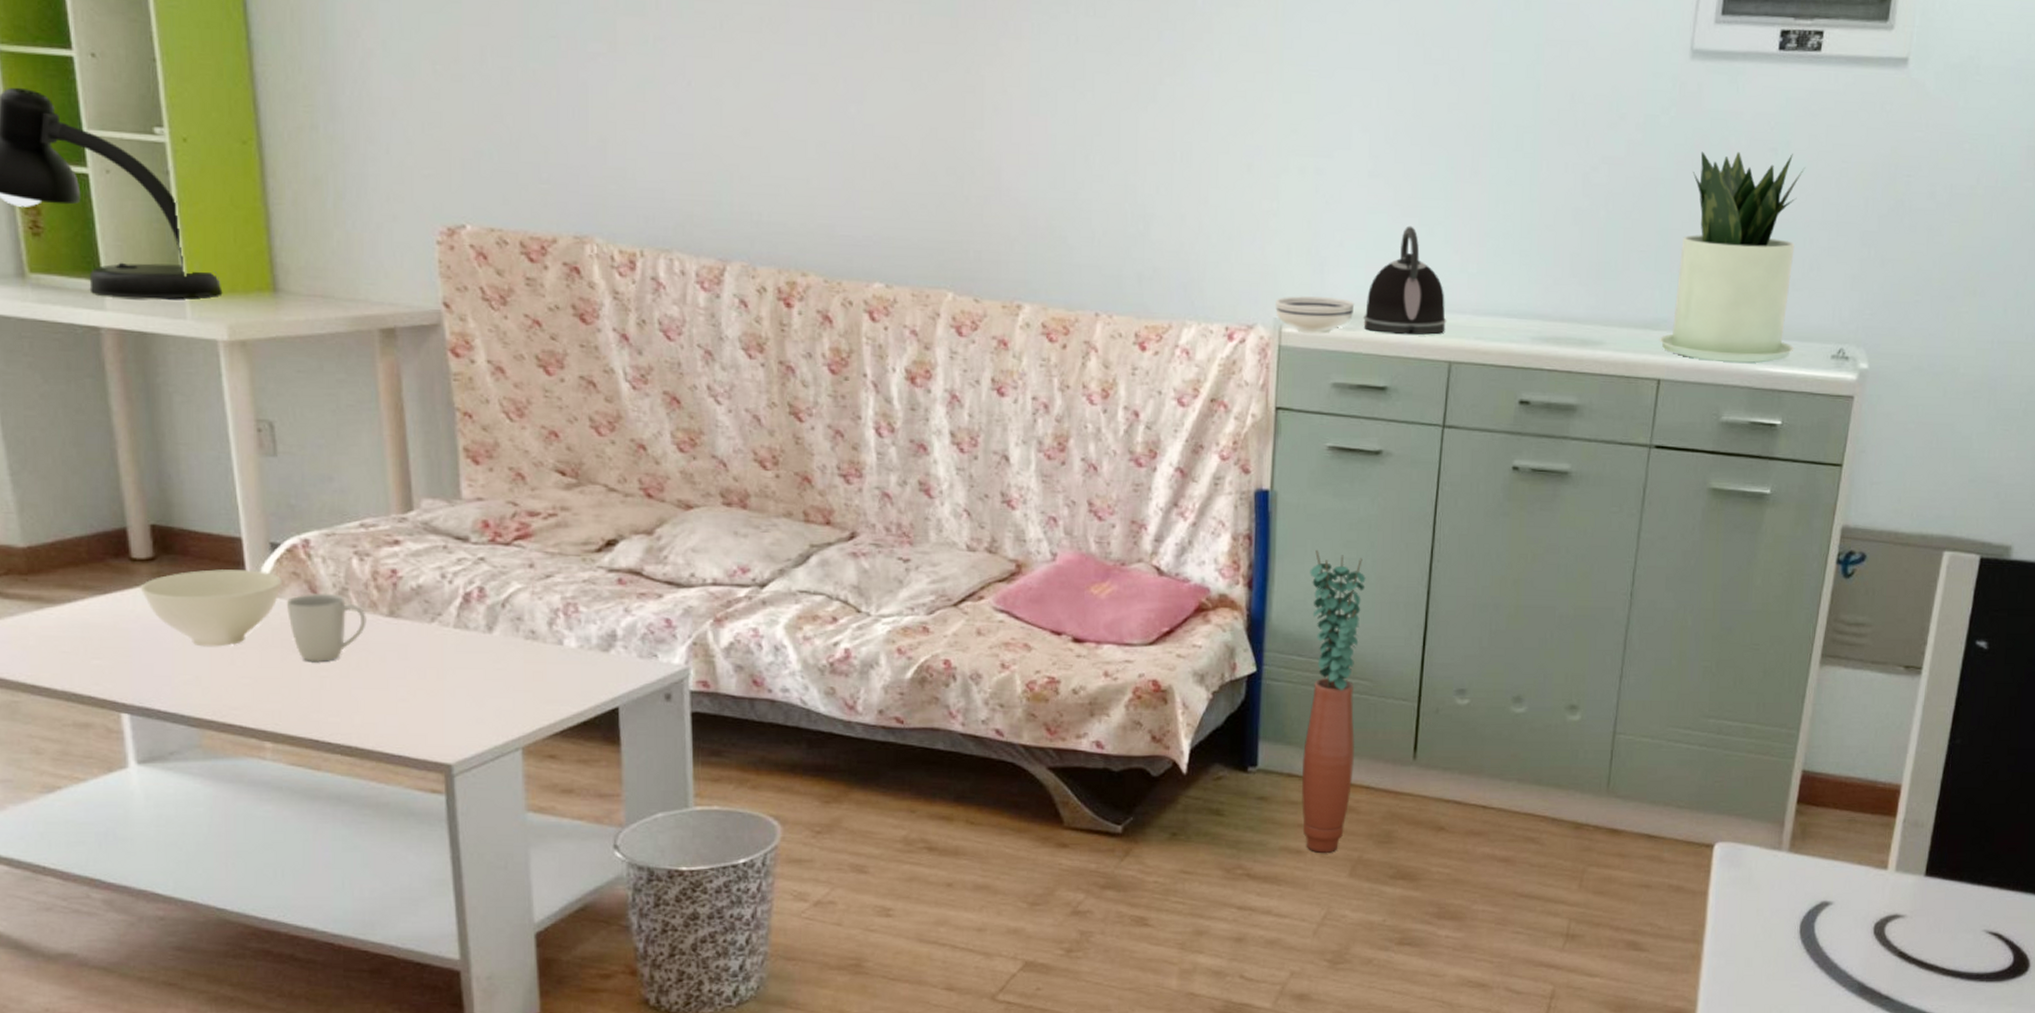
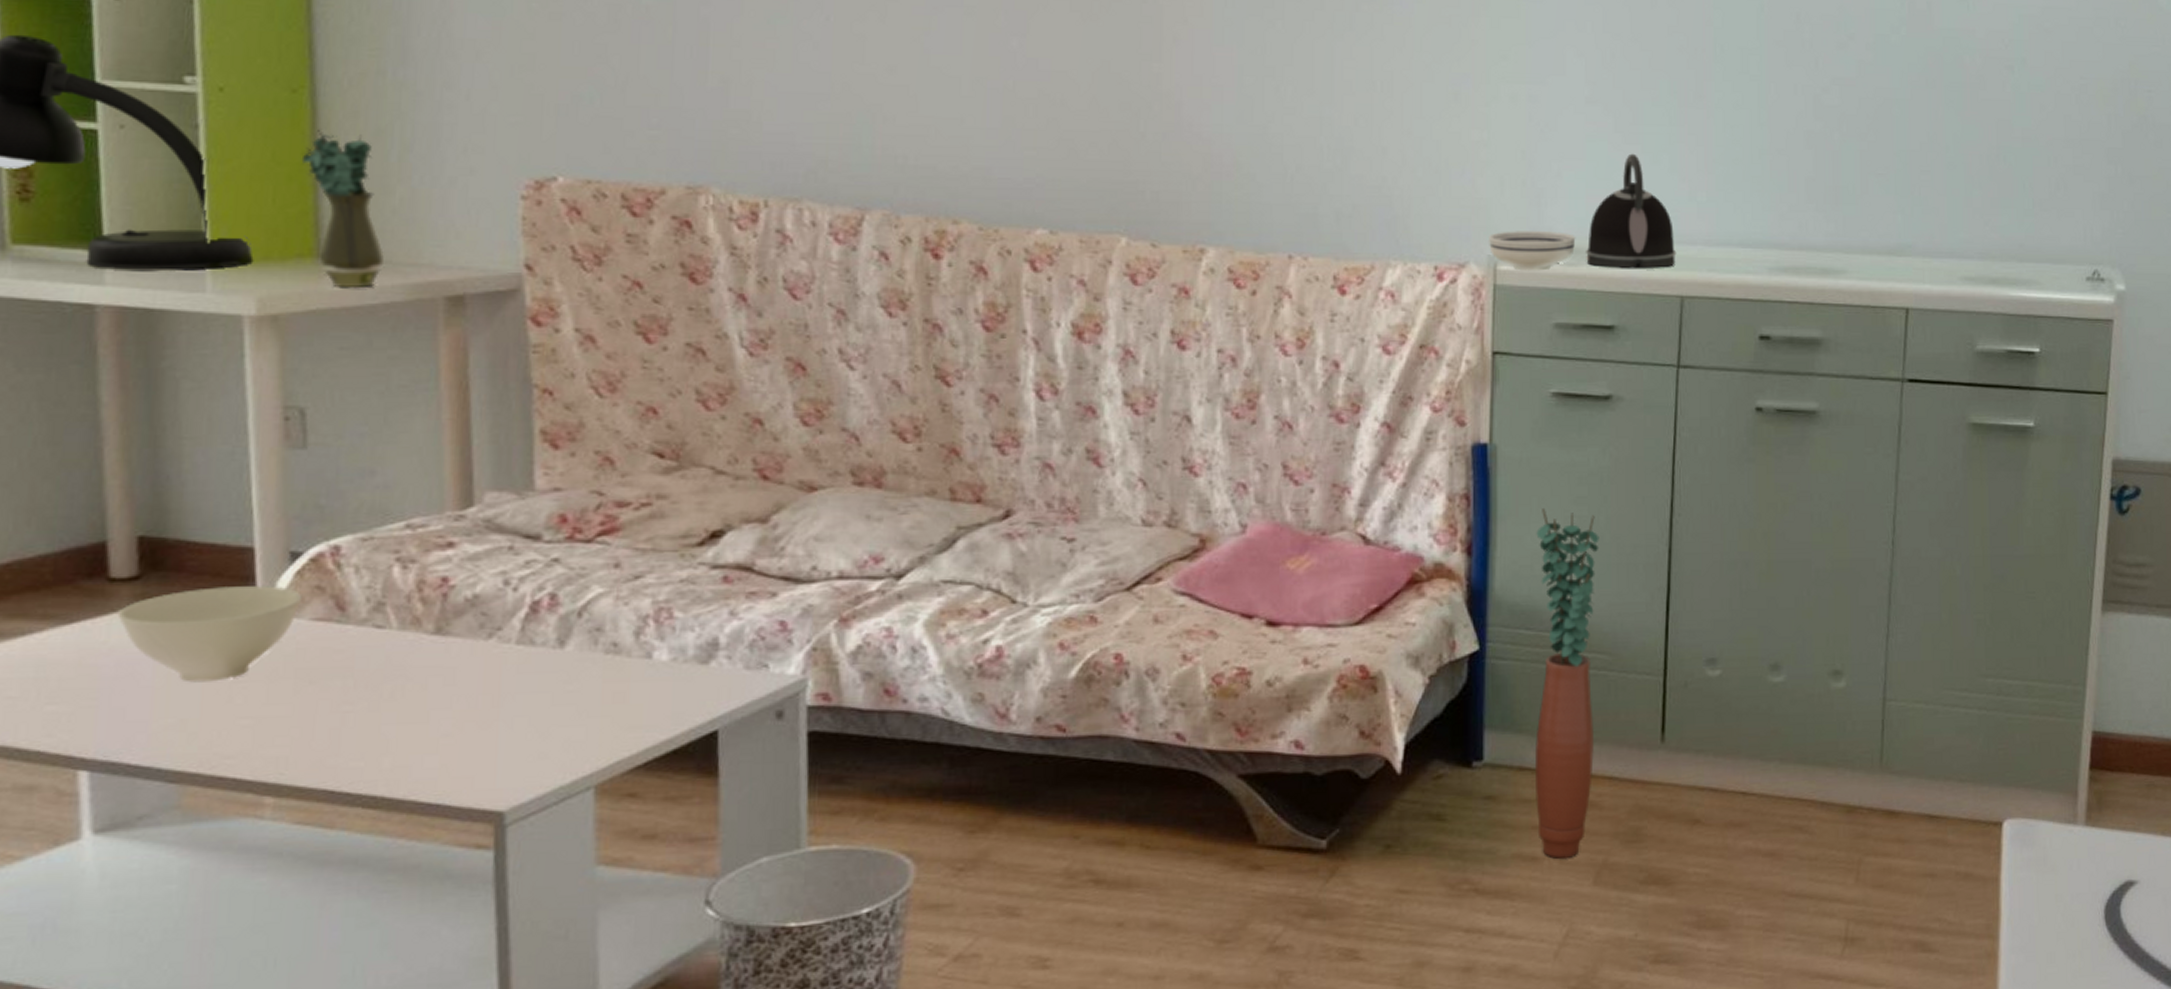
vase: none [254,177,327,319] -> present [301,129,384,287]
mug: present [287,594,367,663] -> none [306,610,407,695]
planter: present [1659,151,1806,363] -> none [1904,70,2047,289]

